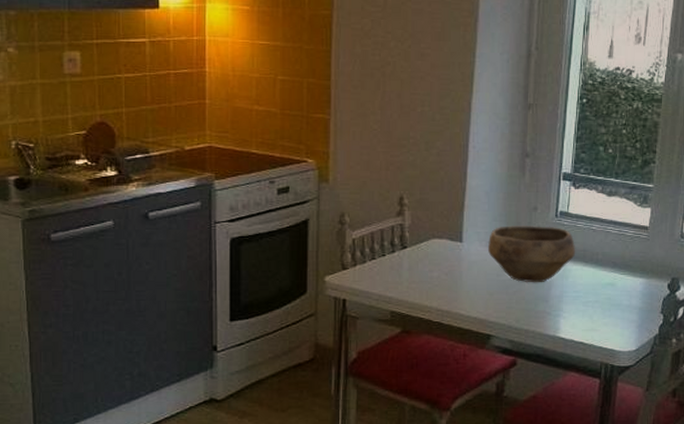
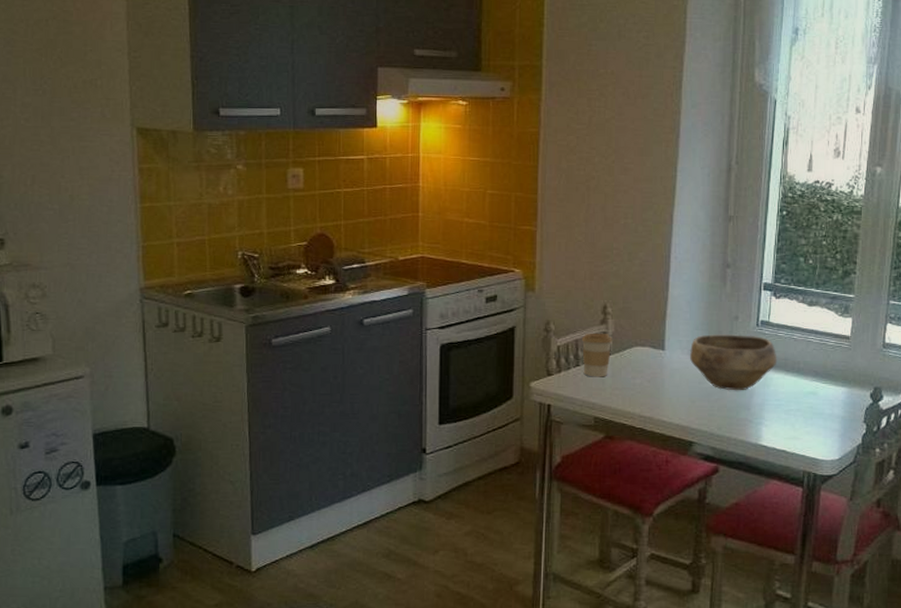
coffee cup: none [377,226,409,271] -> present [581,334,612,377]

